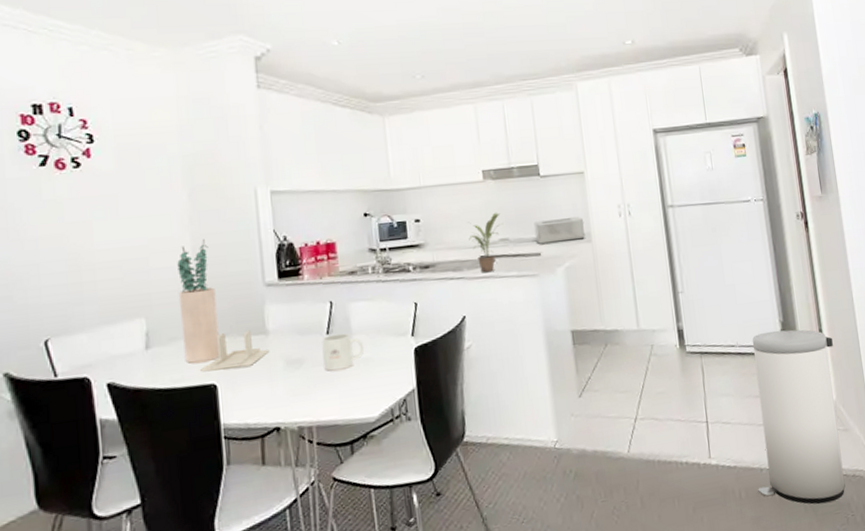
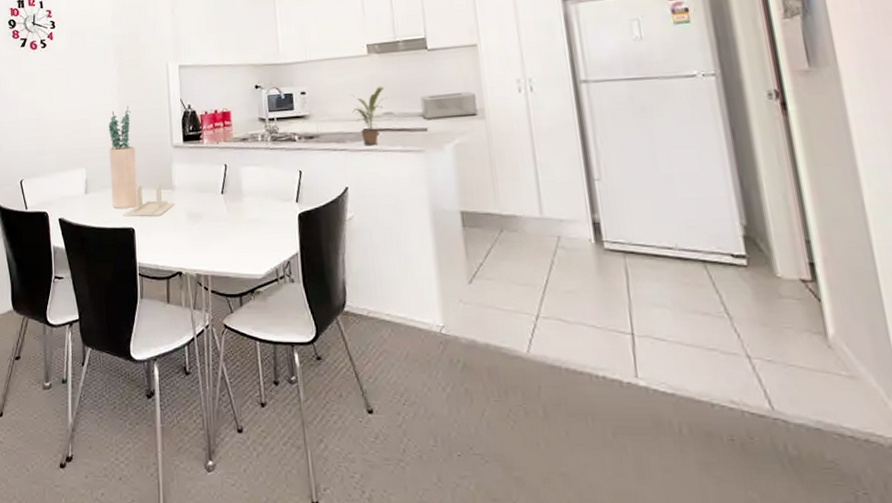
mug: present [322,333,364,371] -> none [217,194,253,227]
pedal bin: present [752,329,846,504] -> none [698,235,852,468]

